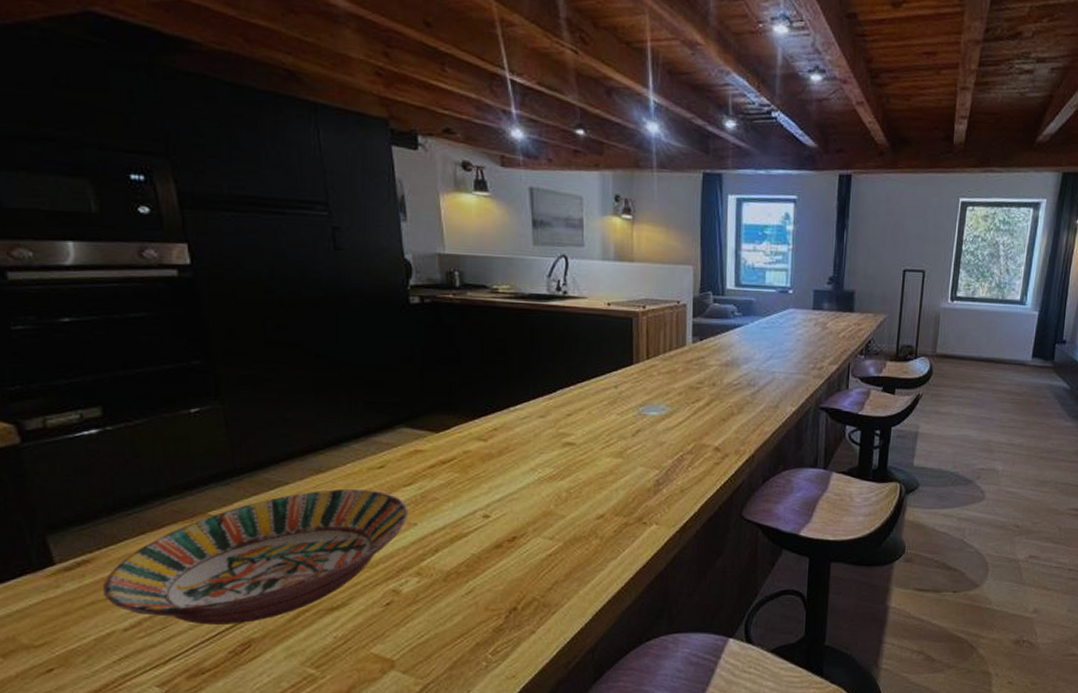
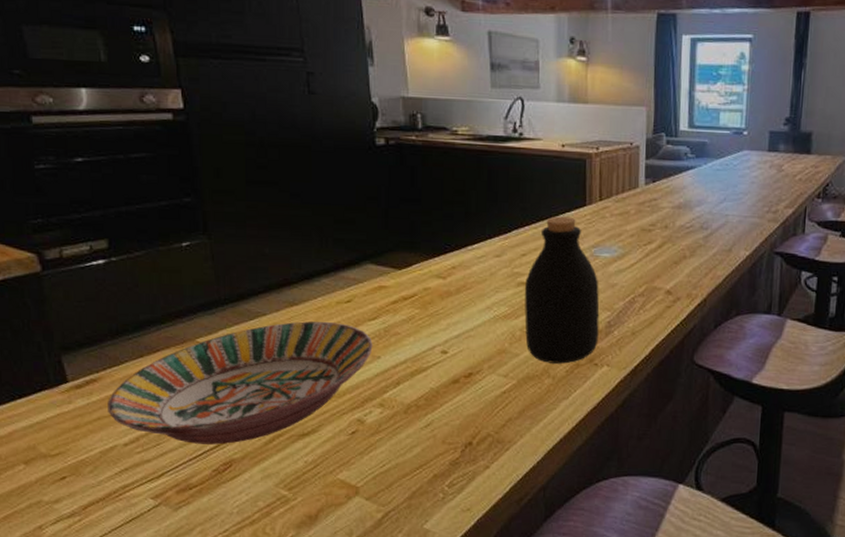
bottle: none [570,375,648,524] -> present [524,216,600,364]

